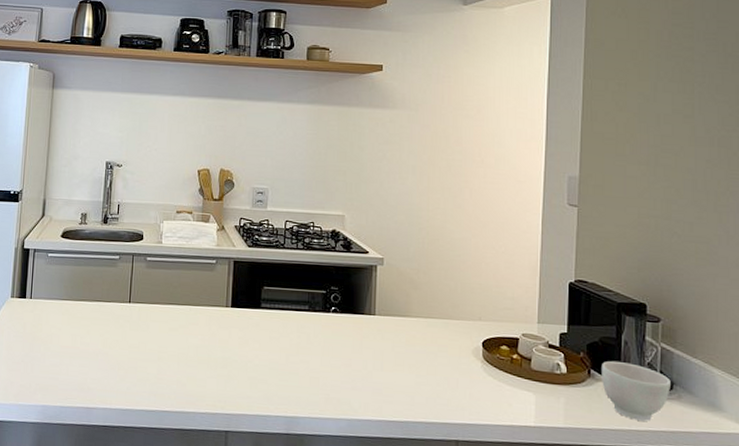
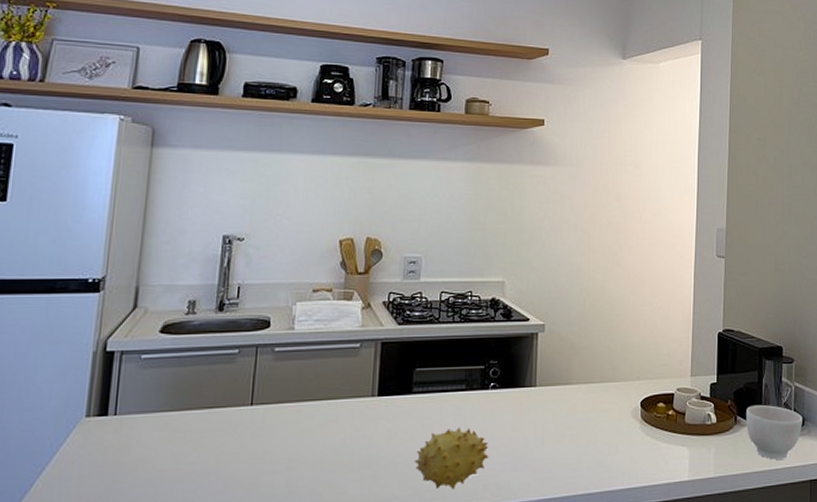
fruit: none [263,343,330,398] -> present [414,427,489,489]

